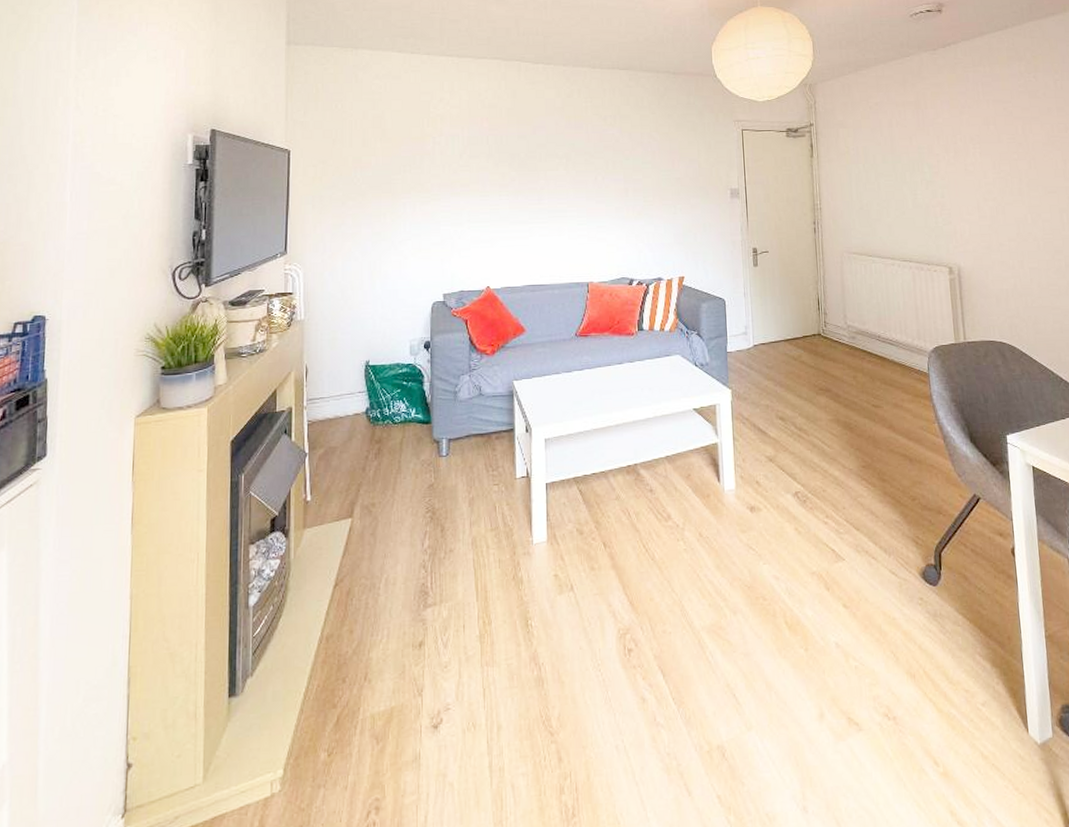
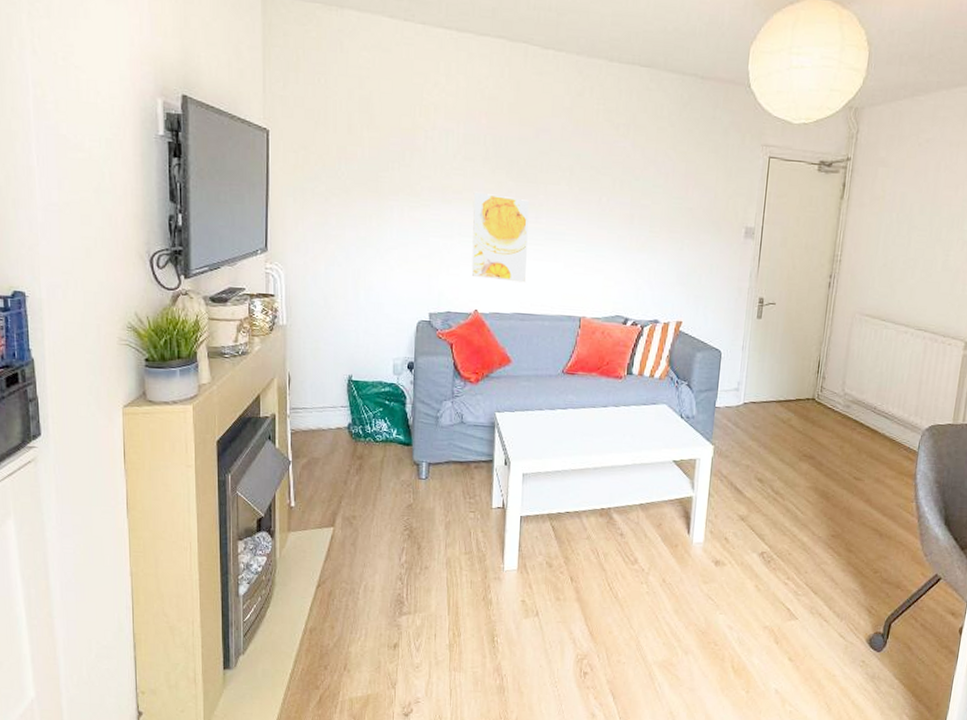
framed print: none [481,183,533,258] -> present [471,191,529,283]

